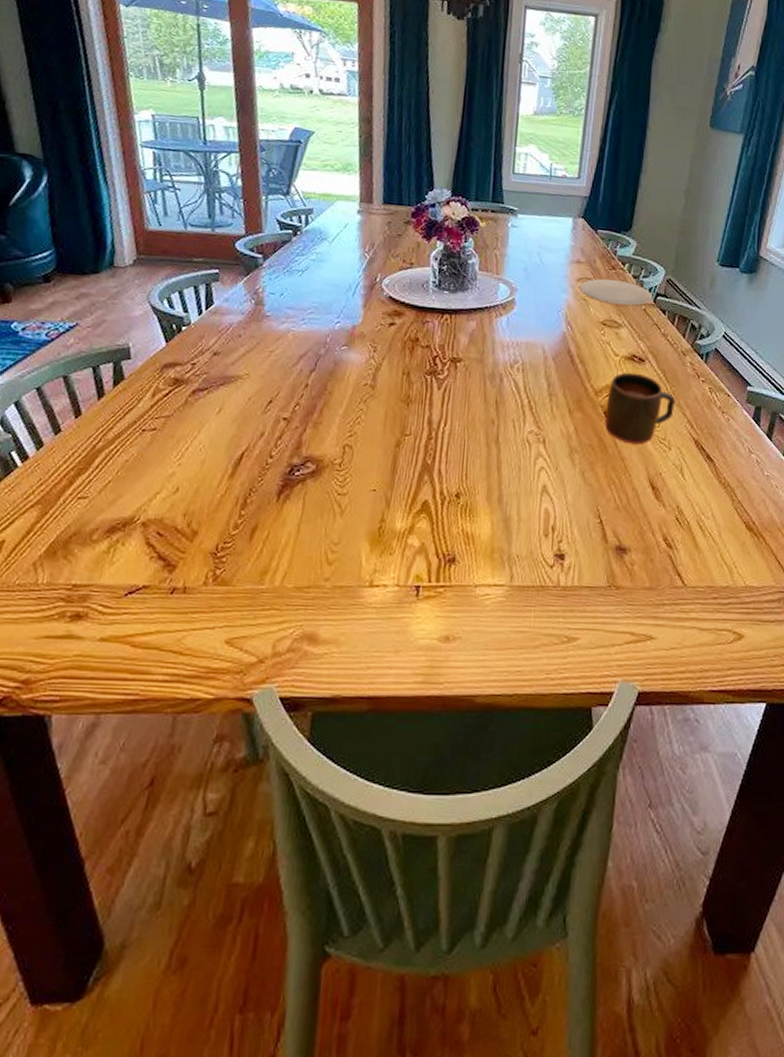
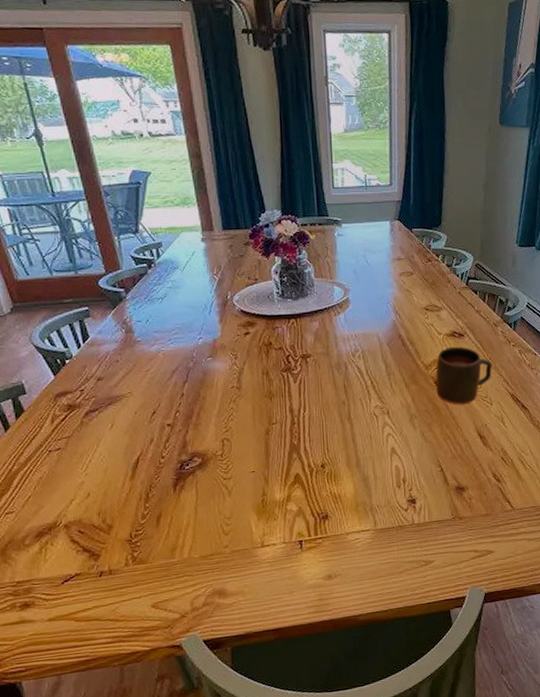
plate: present [579,278,652,307] -> none [402,270,465,292]

